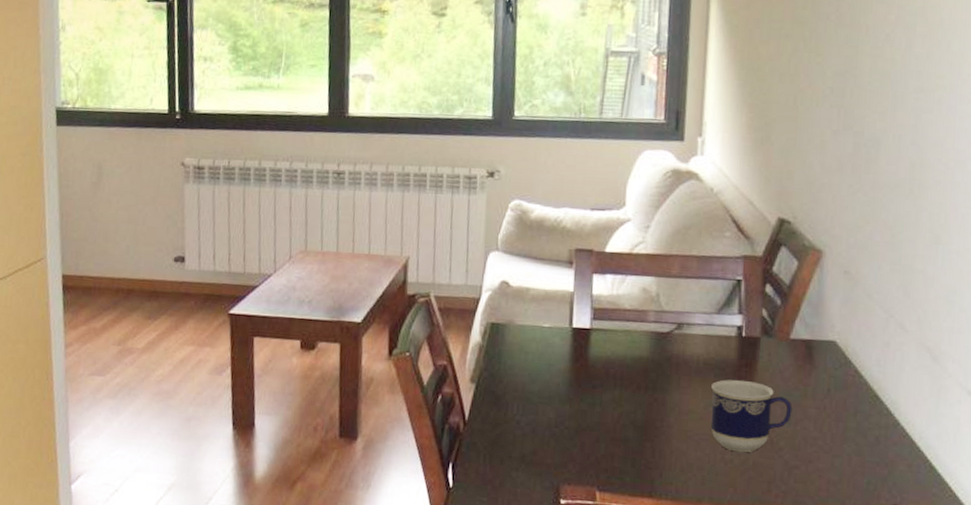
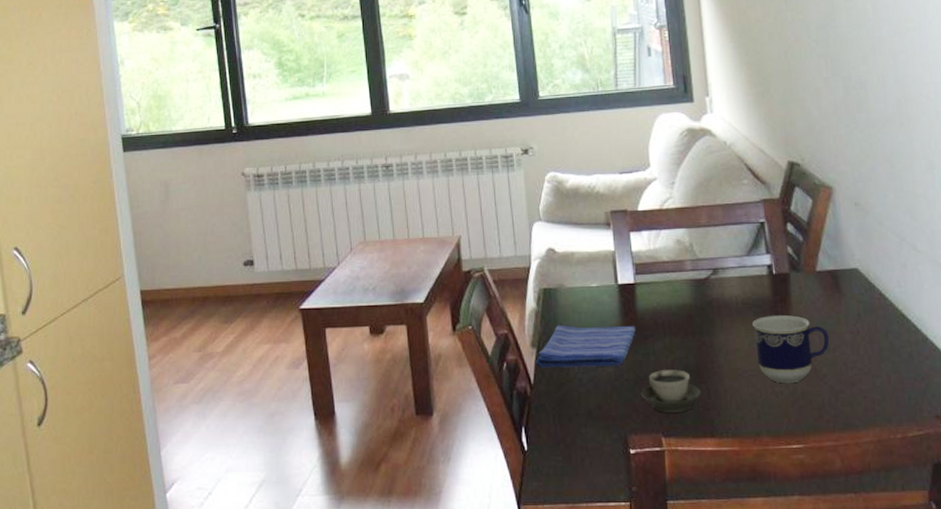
dish towel: none [473,362,585,413] -> present [536,325,636,368]
cup: none [580,422,645,468] -> present [640,370,701,413]

